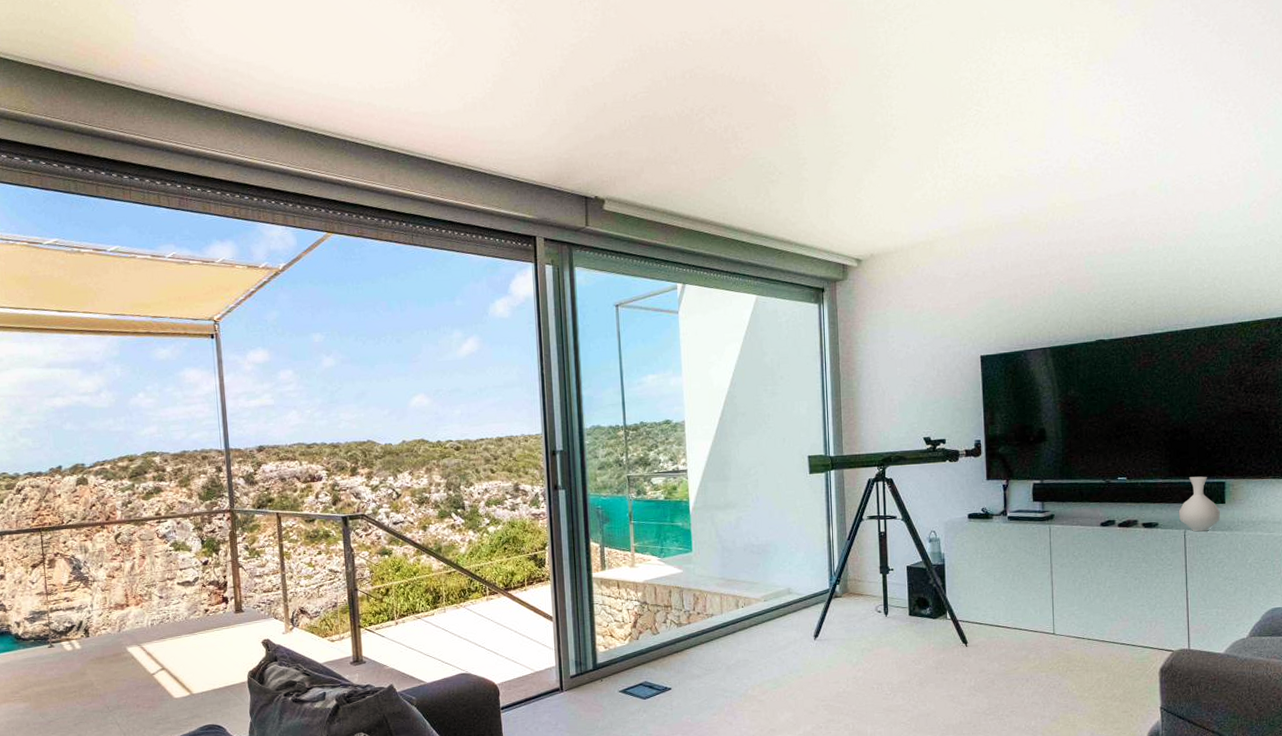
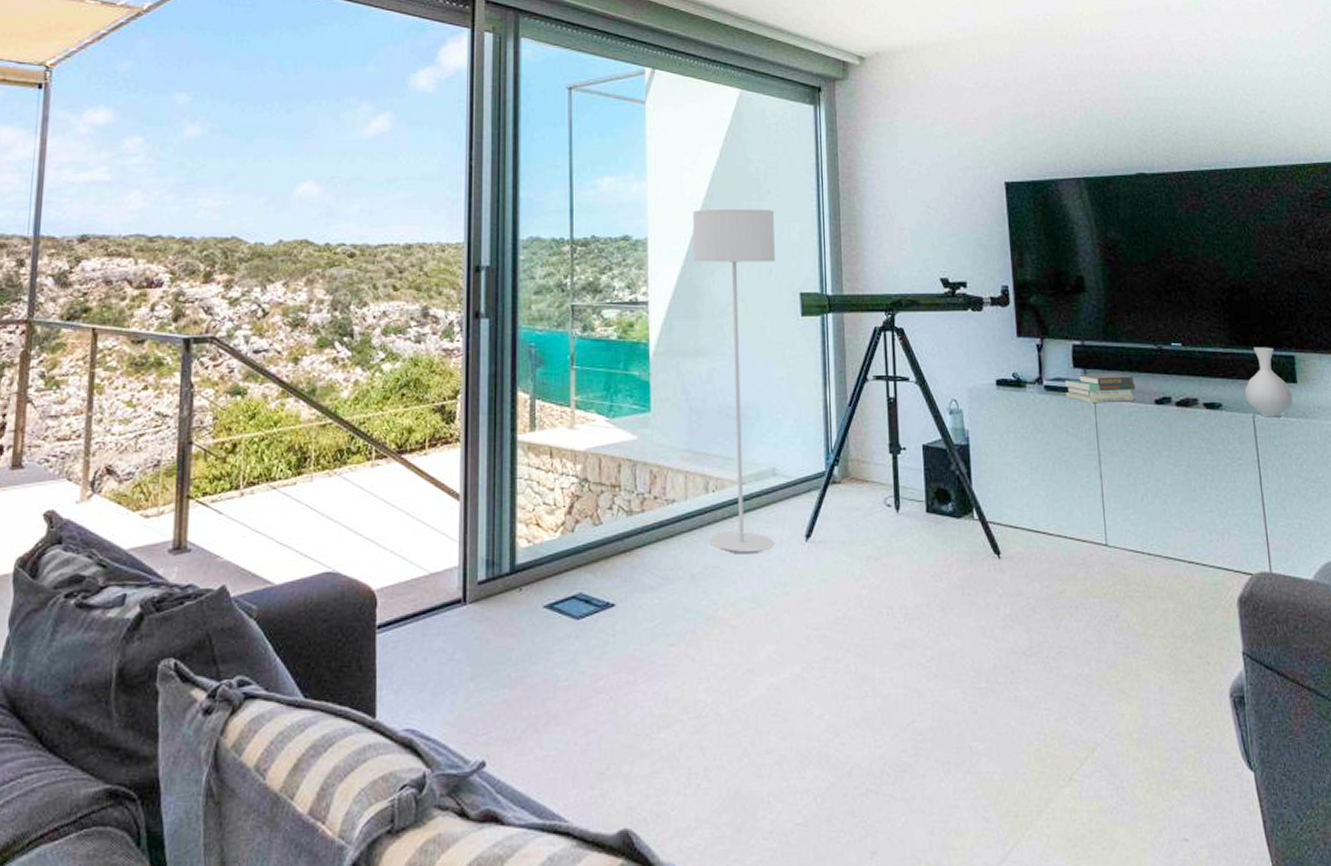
floor lamp: none [720,391,790,651] -> present [692,208,775,555]
books: none [1025,504,1085,529] -> present [1065,373,1136,404]

